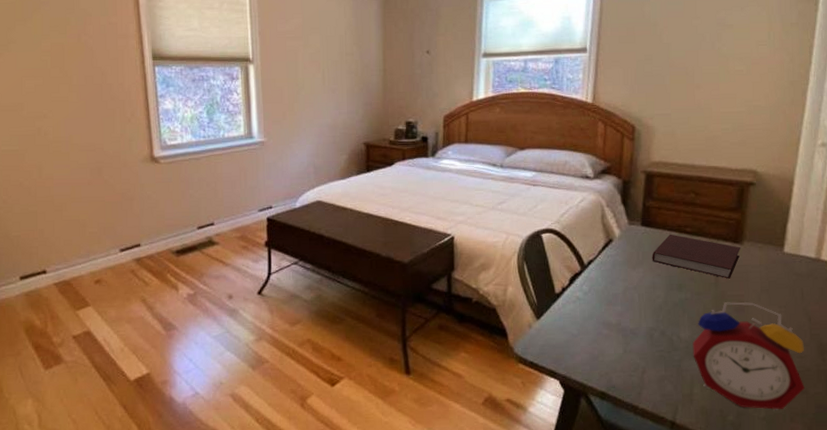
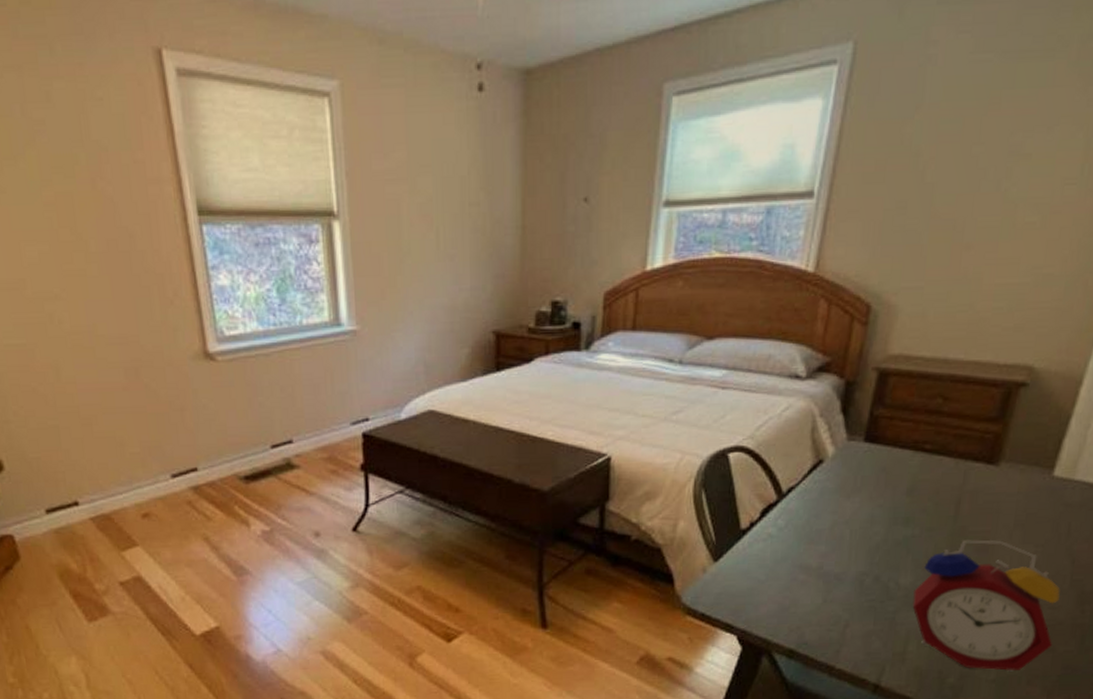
notebook: present [652,234,741,279] -> none [873,452,996,511]

